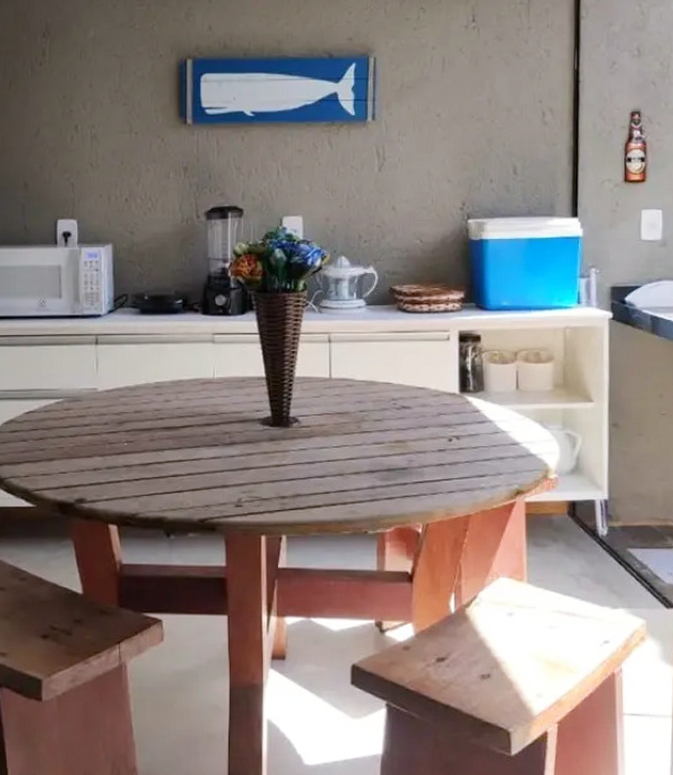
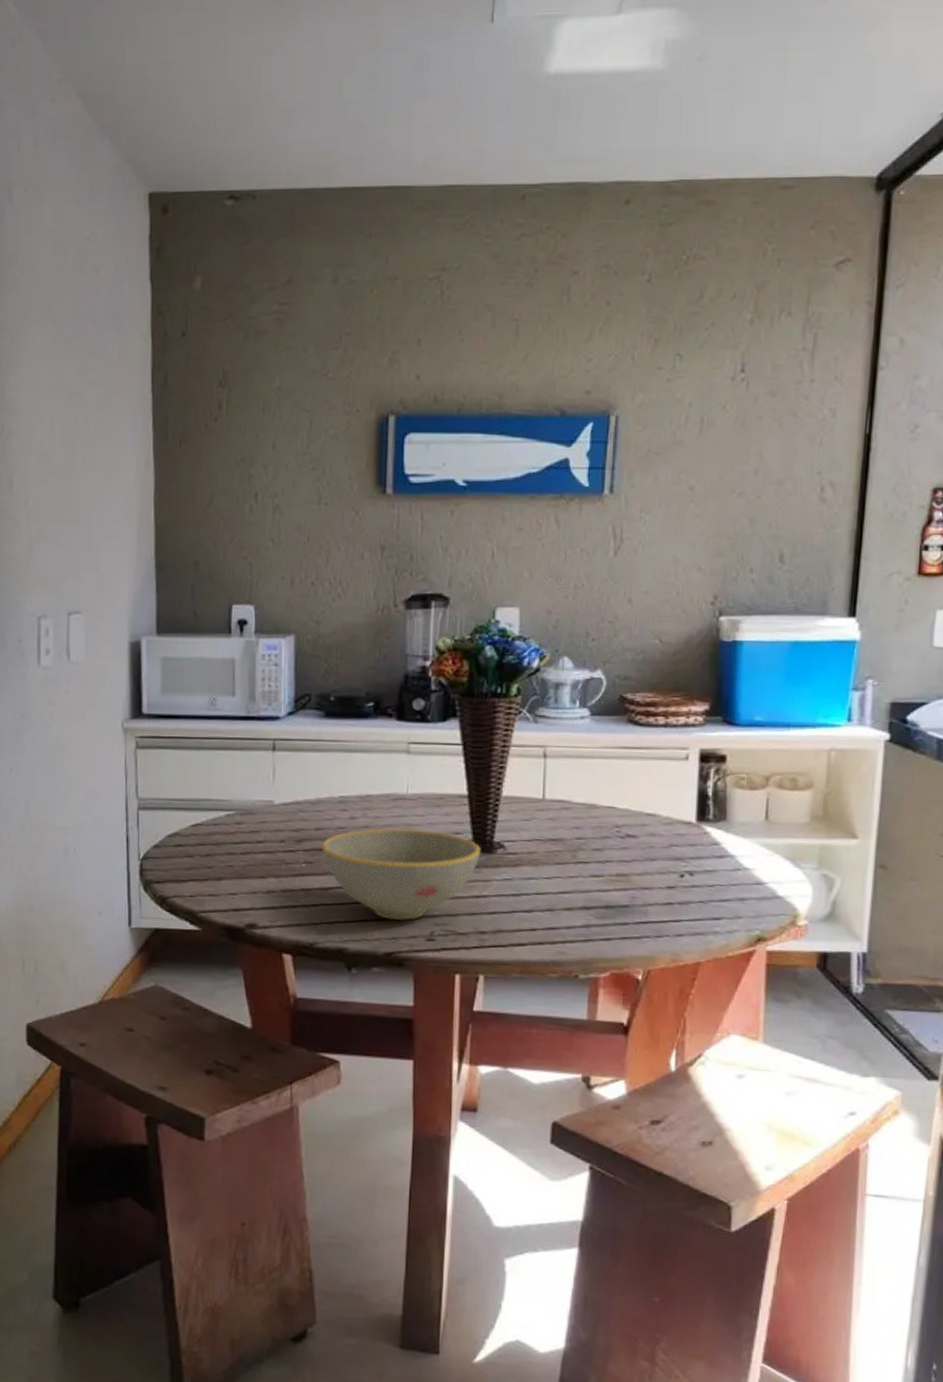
bowl: none [140,408,279,489] -> present [321,828,481,920]

